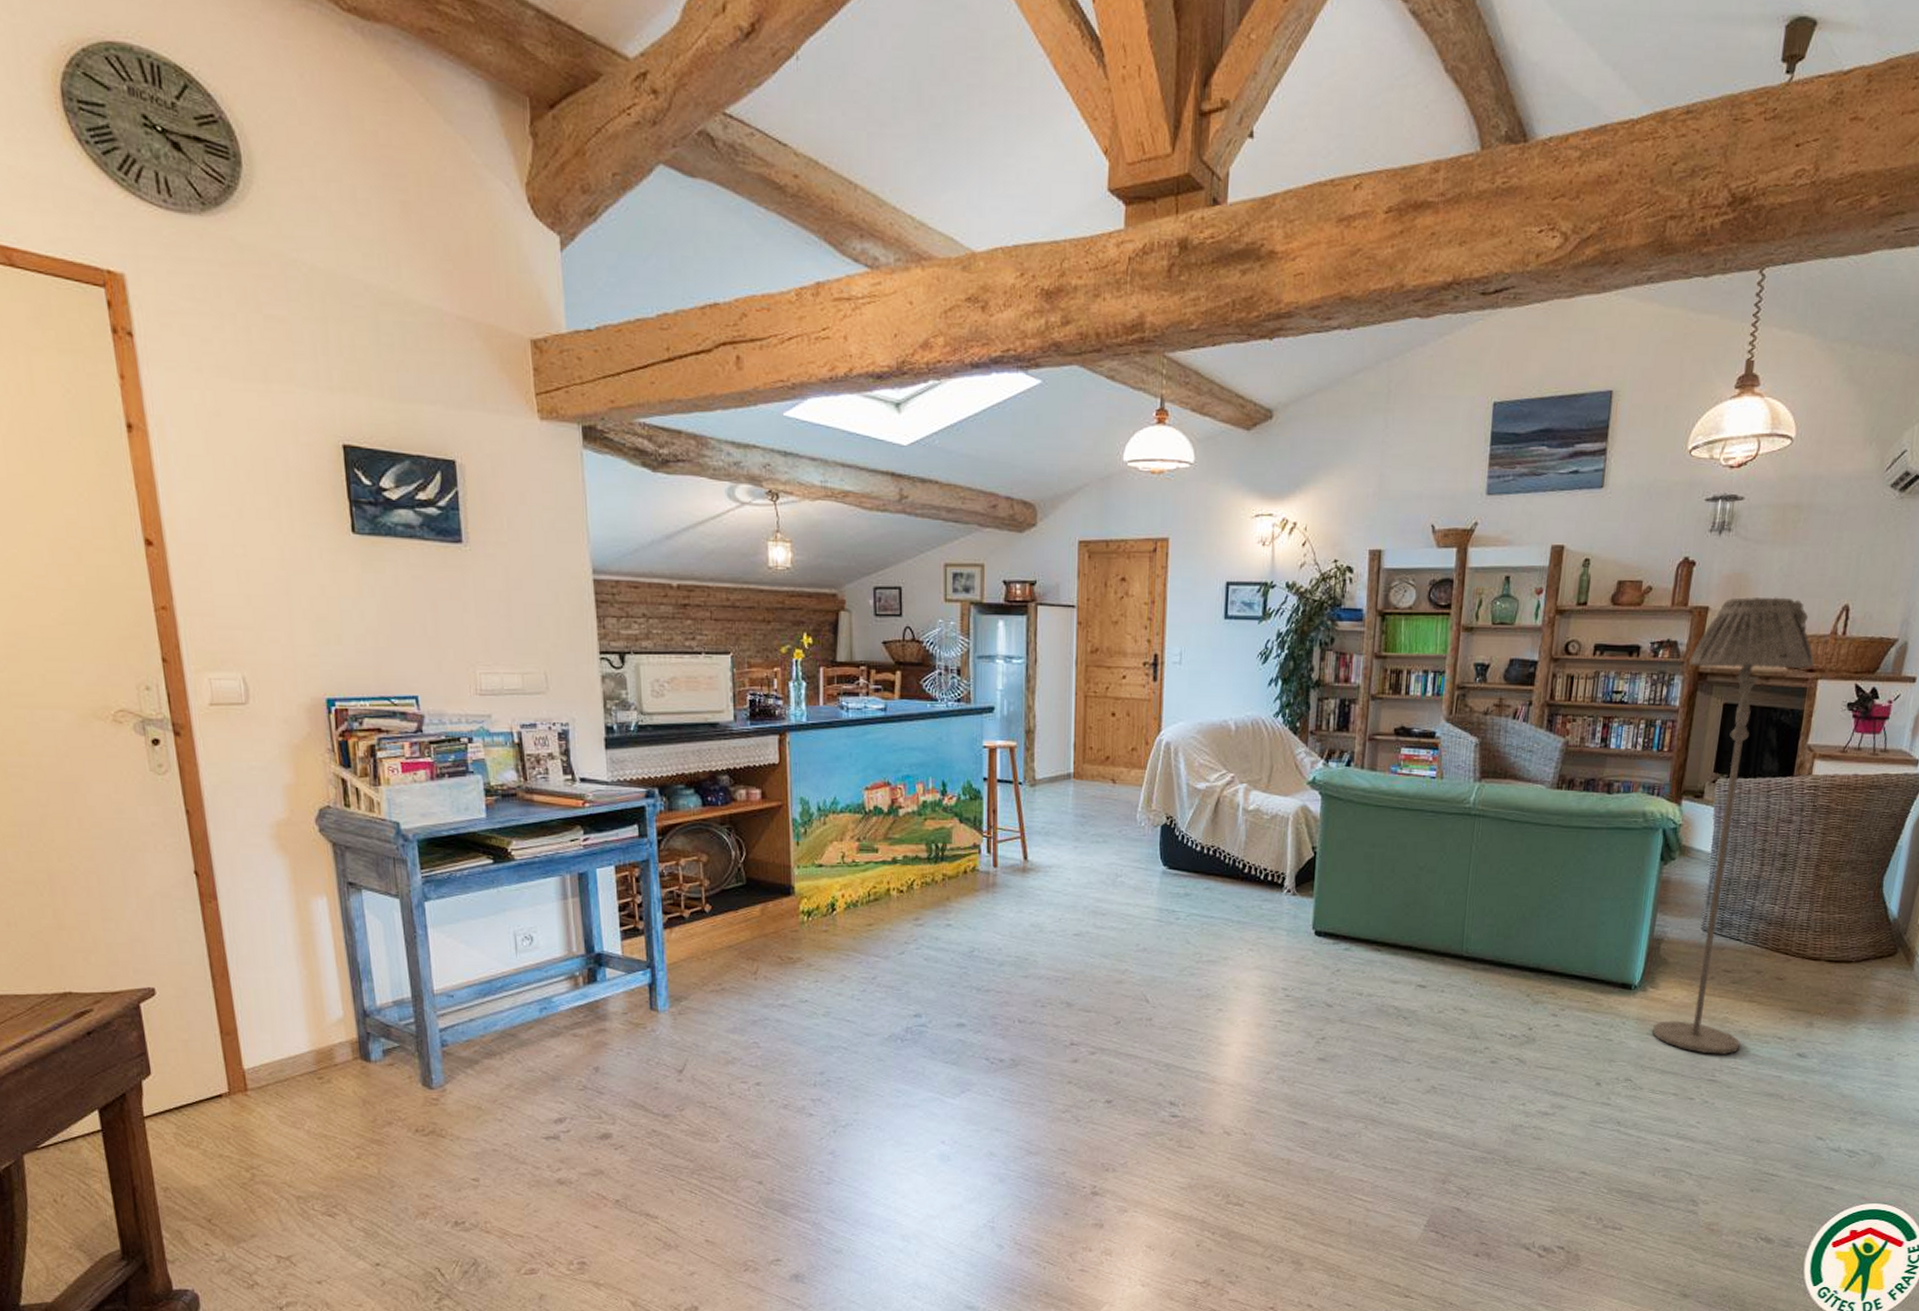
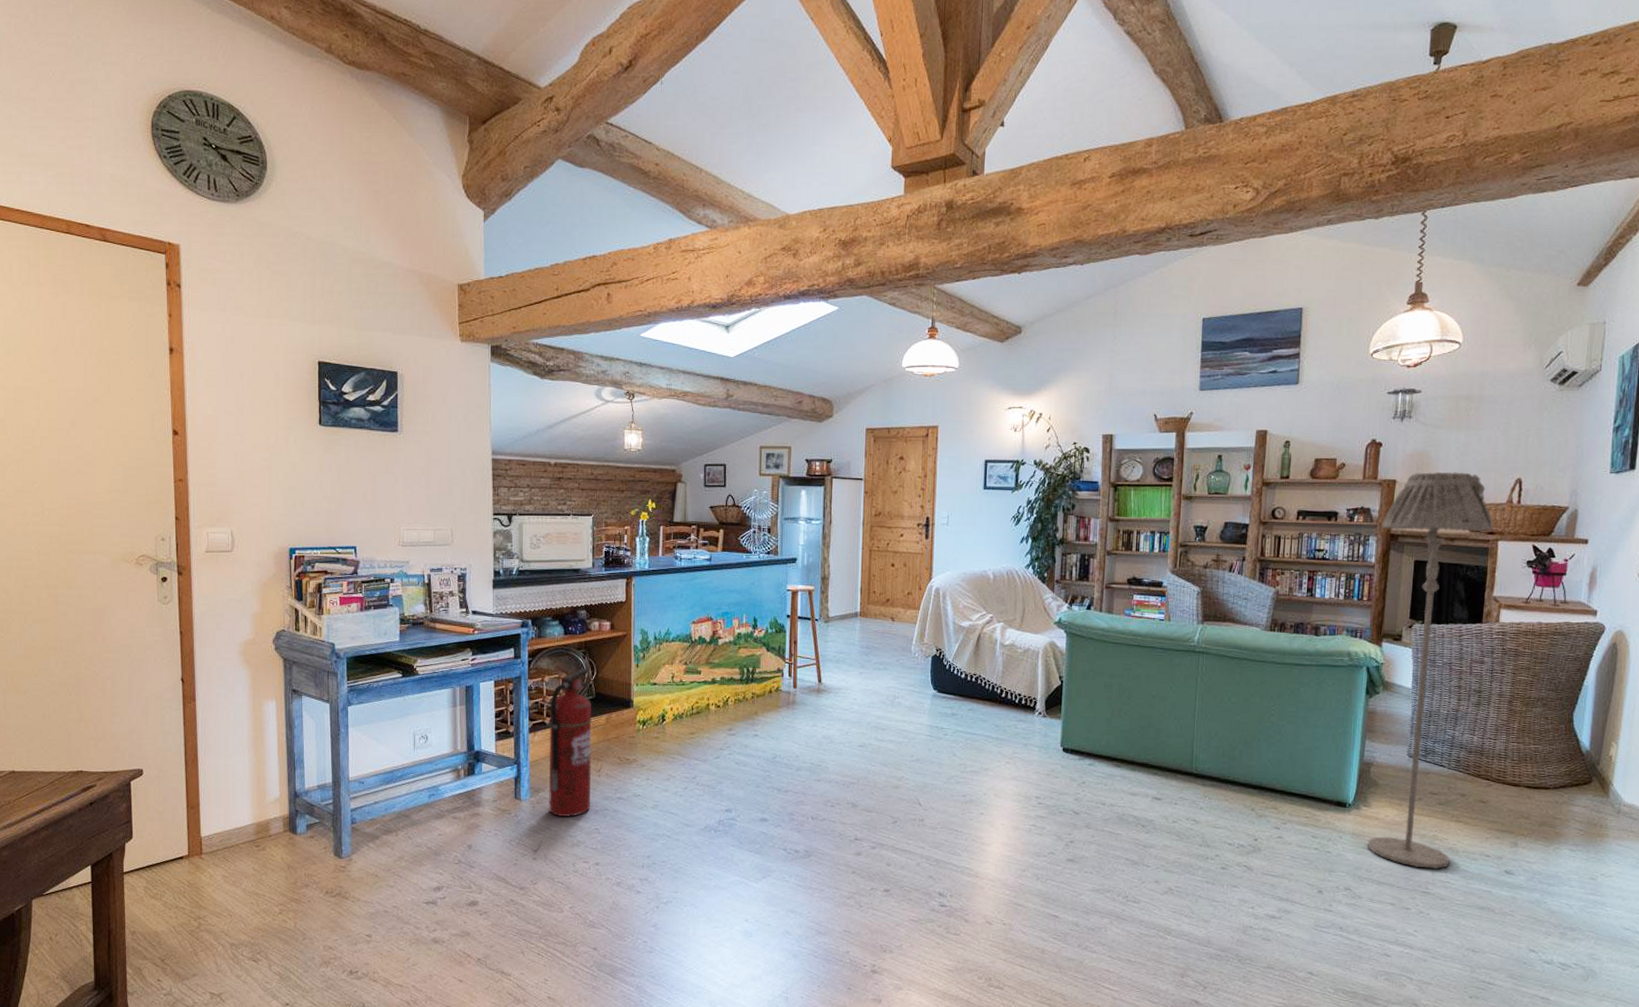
fire extinguisher: none [687,848,747,1029] -> present [548,668,592,817]

